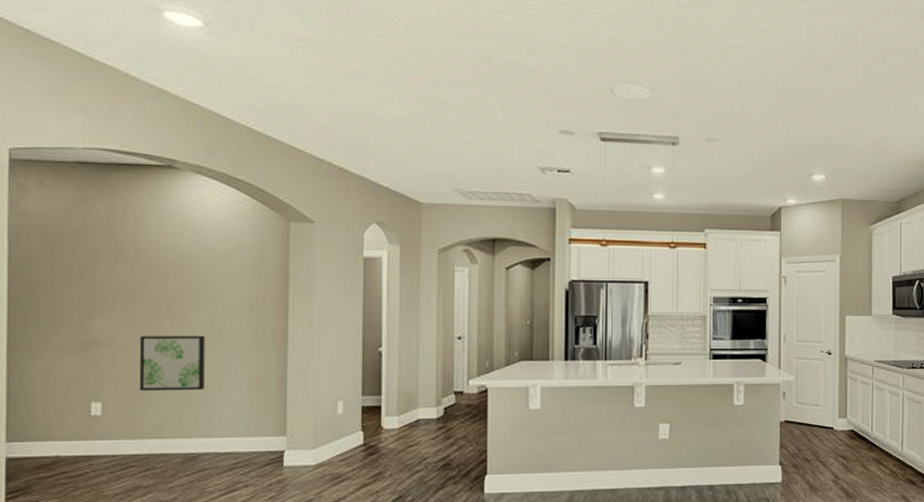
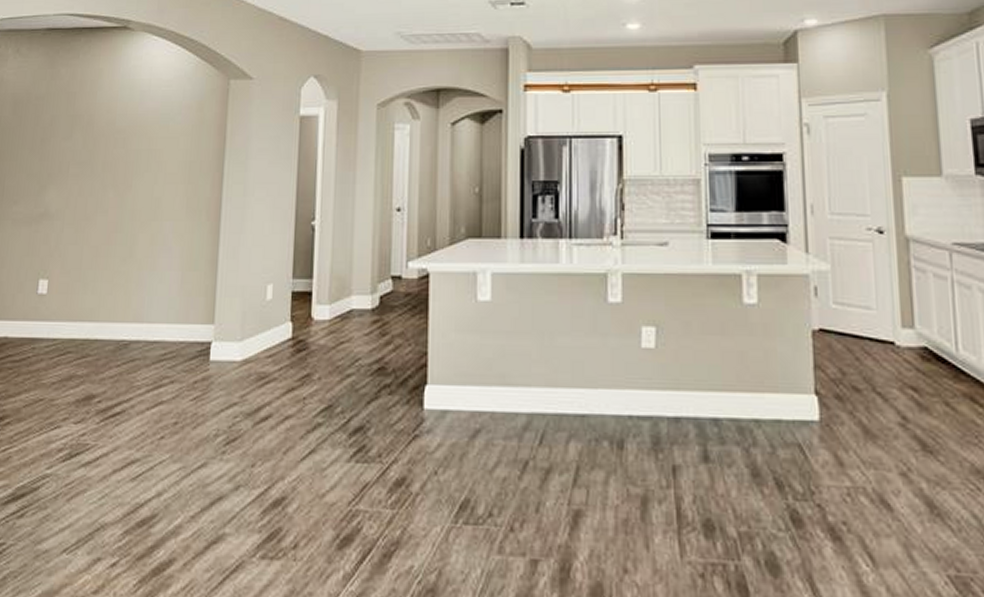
wall art: present [140,336,205,392] -> none [82,207,144,269]

